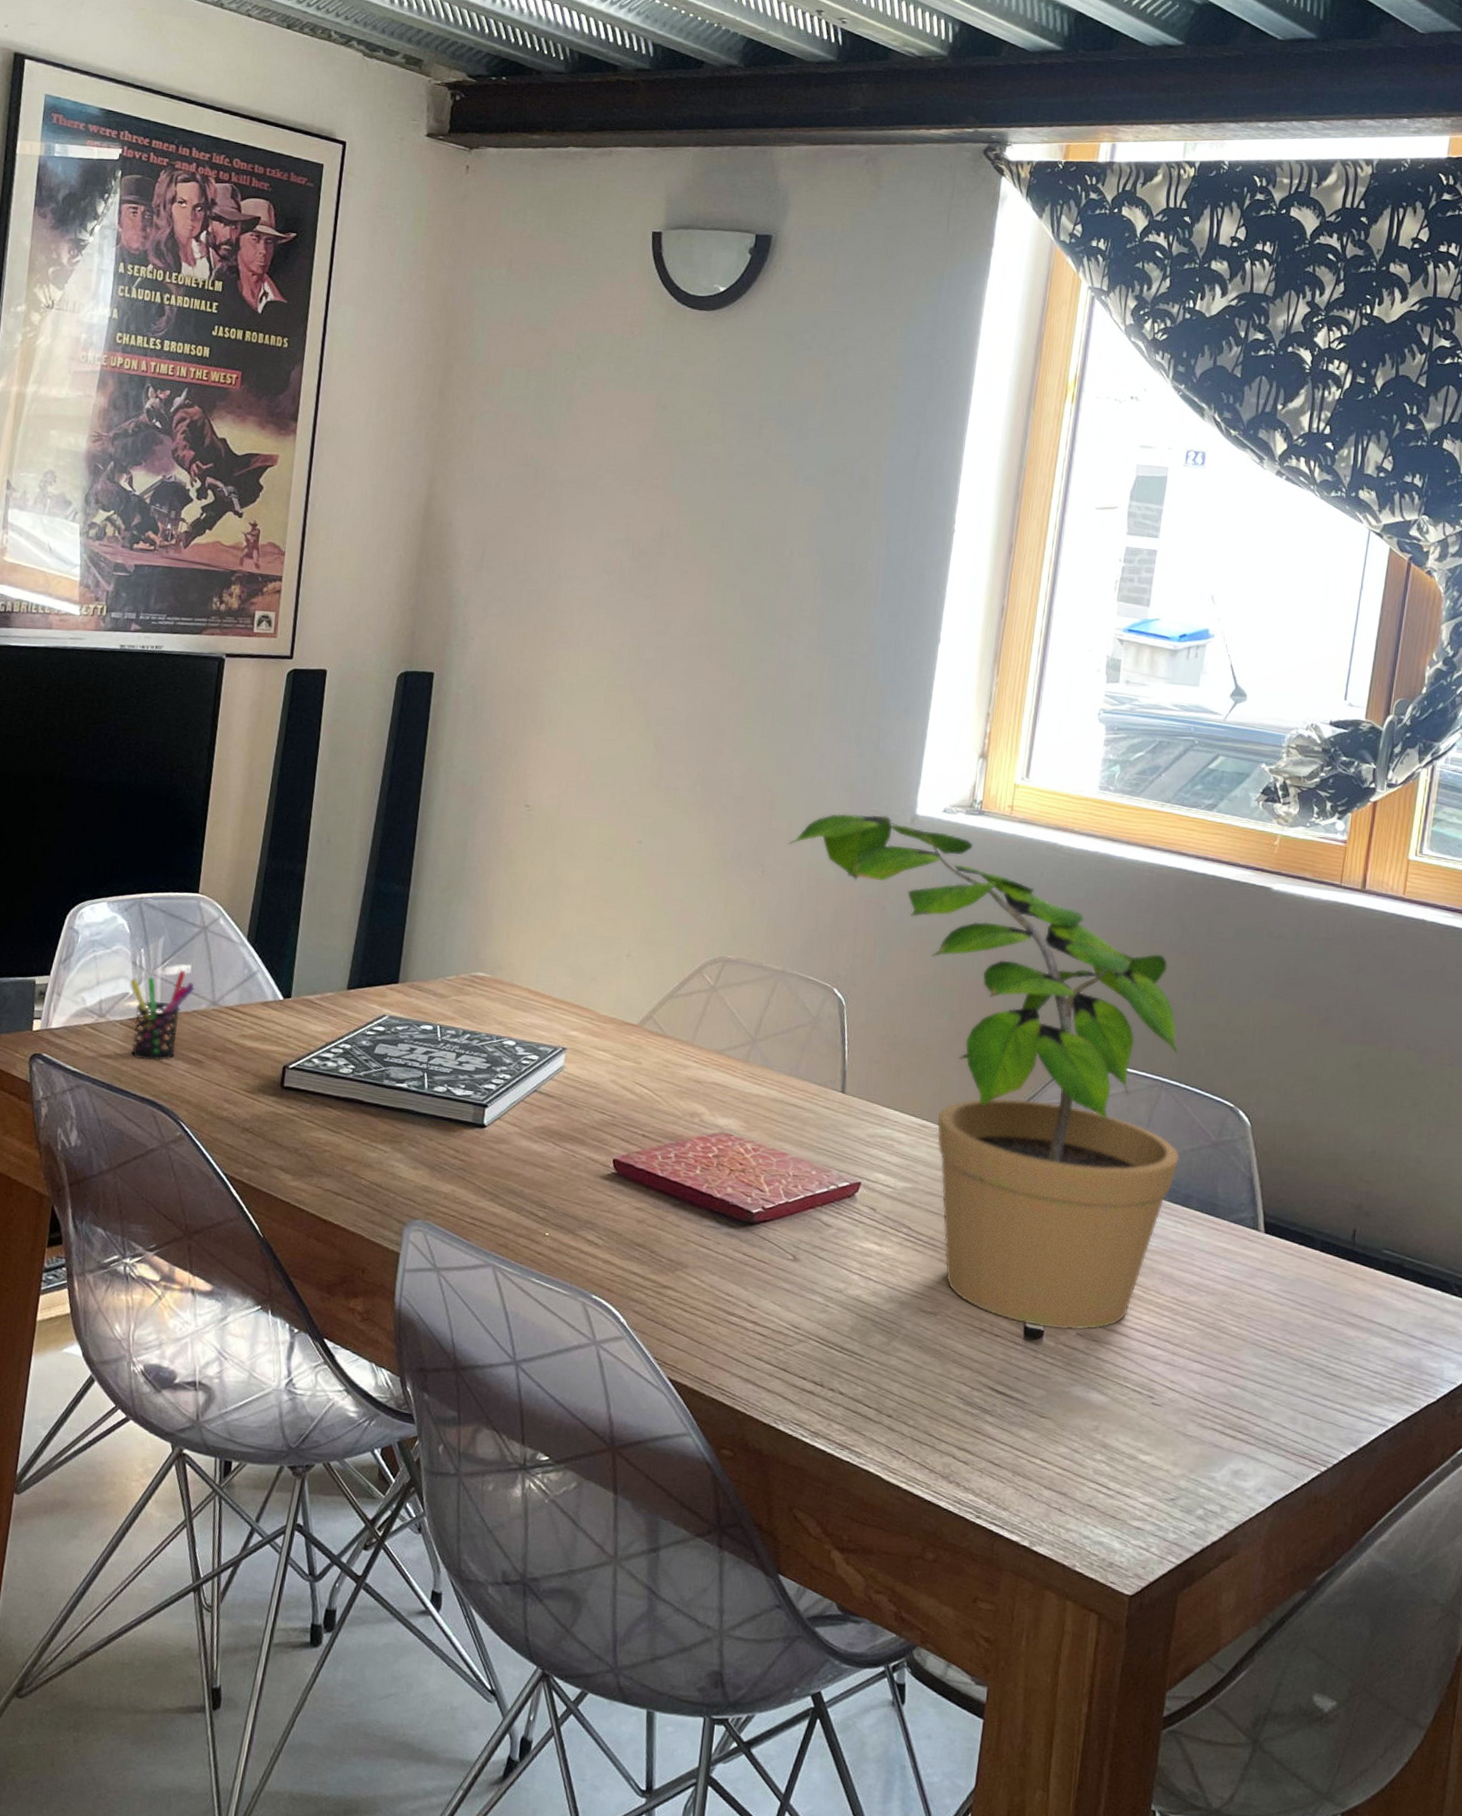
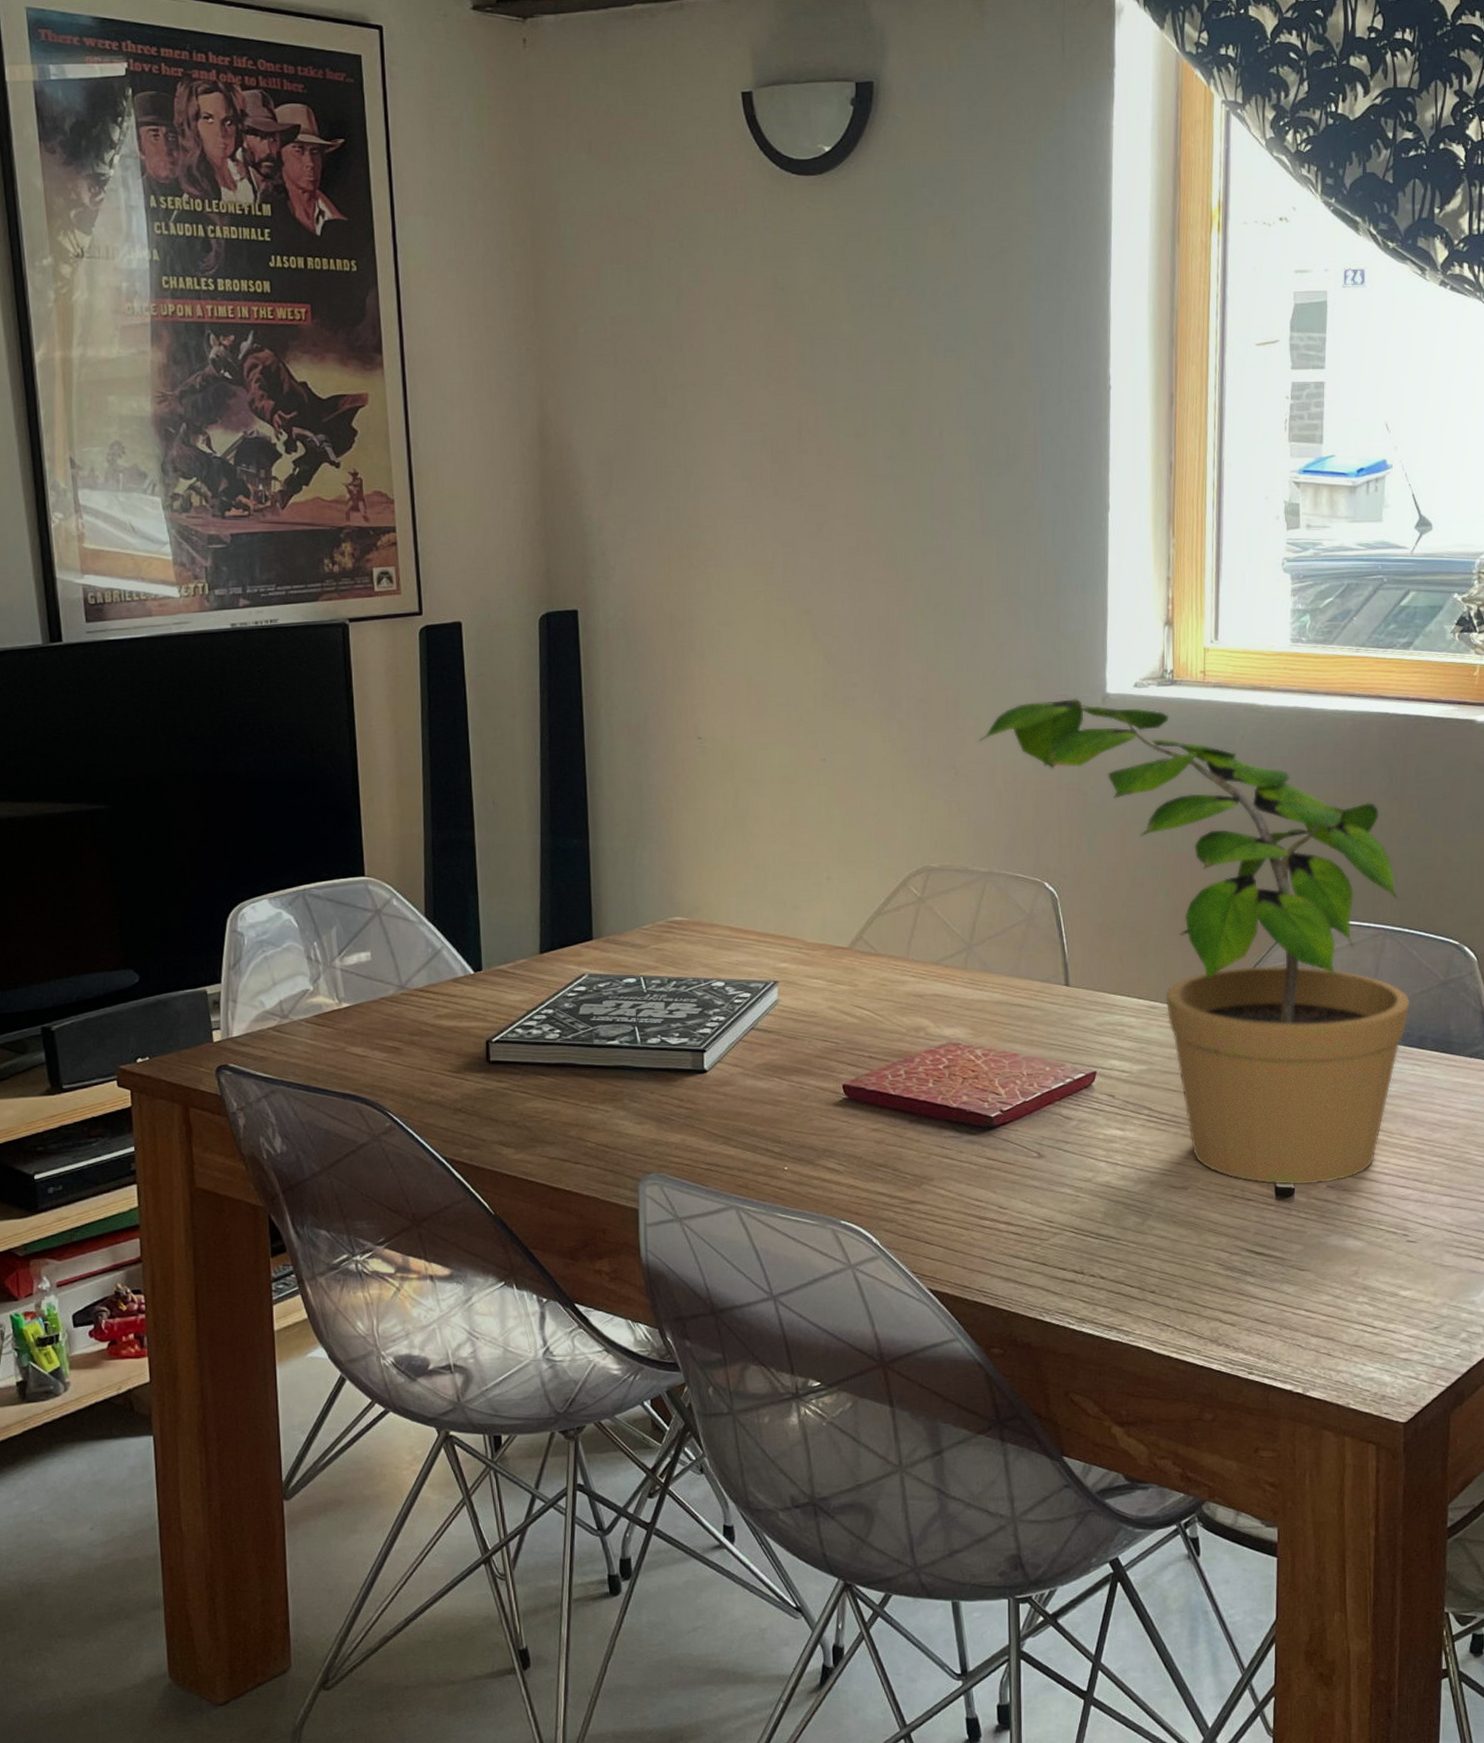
pen holder: present [130,970,195,1062] -> none [308,958,378,1056]

